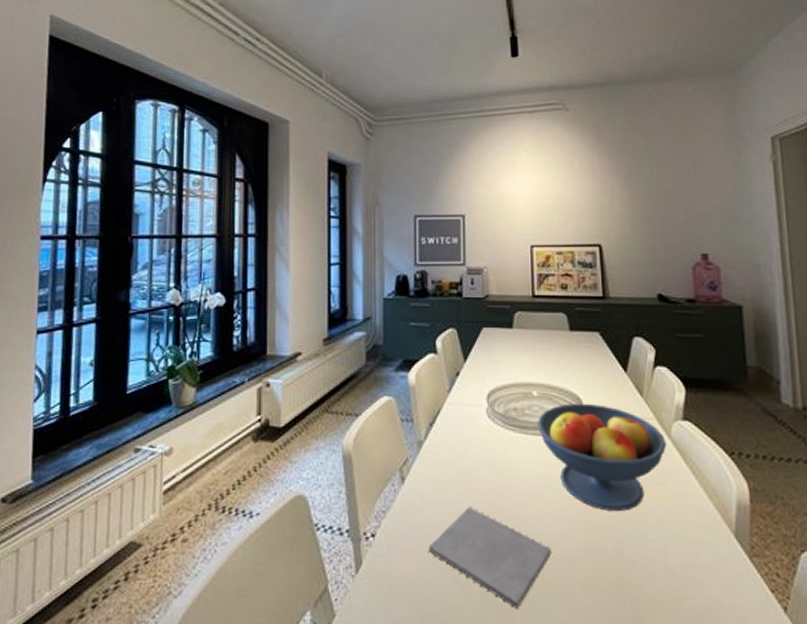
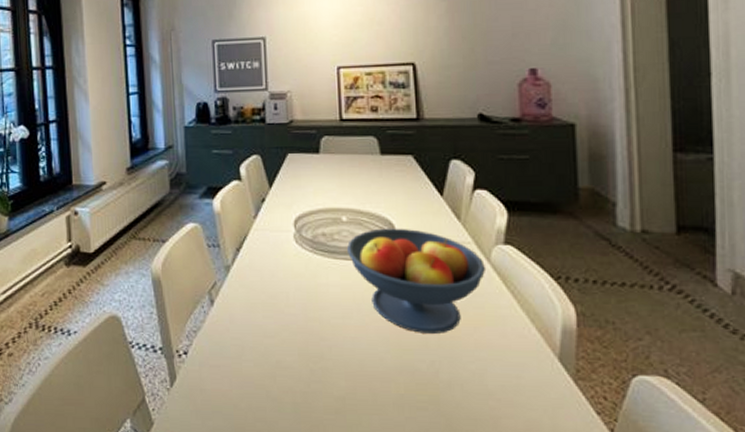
notepad: present [427,506,551,608] -> none [238,327,363,422]

